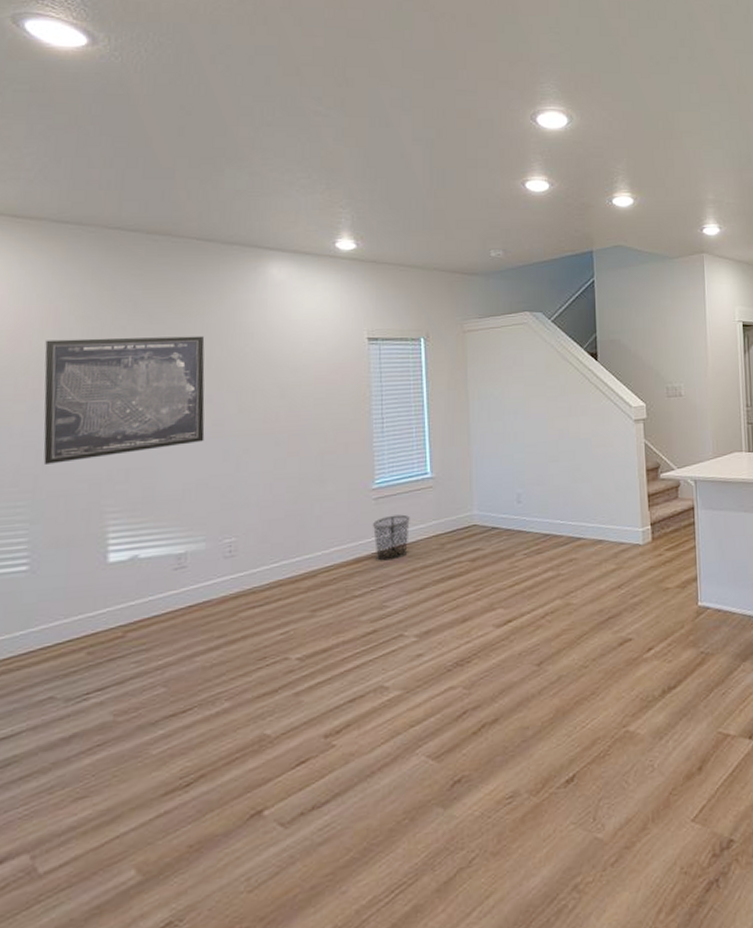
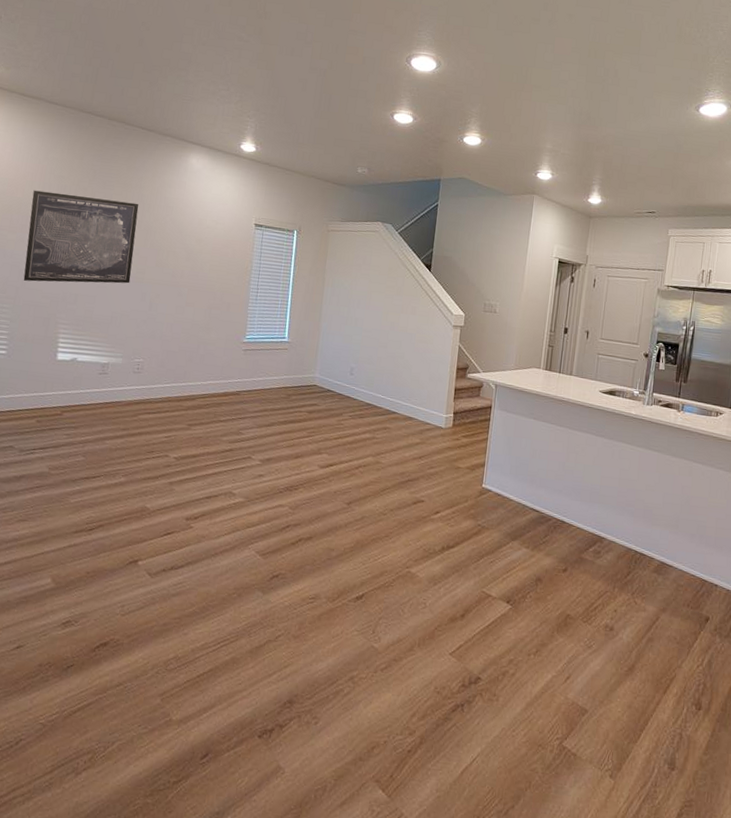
waste bin: present [372,514,410,561] -> none [239,365,268,400]

